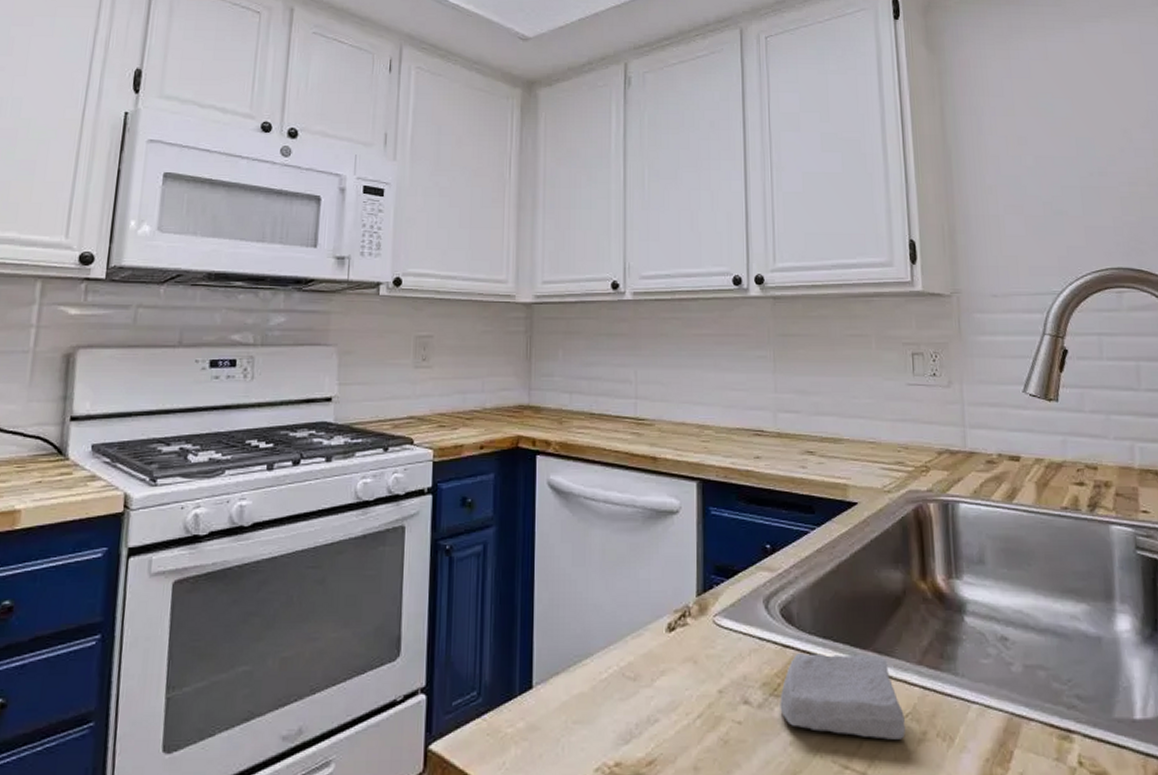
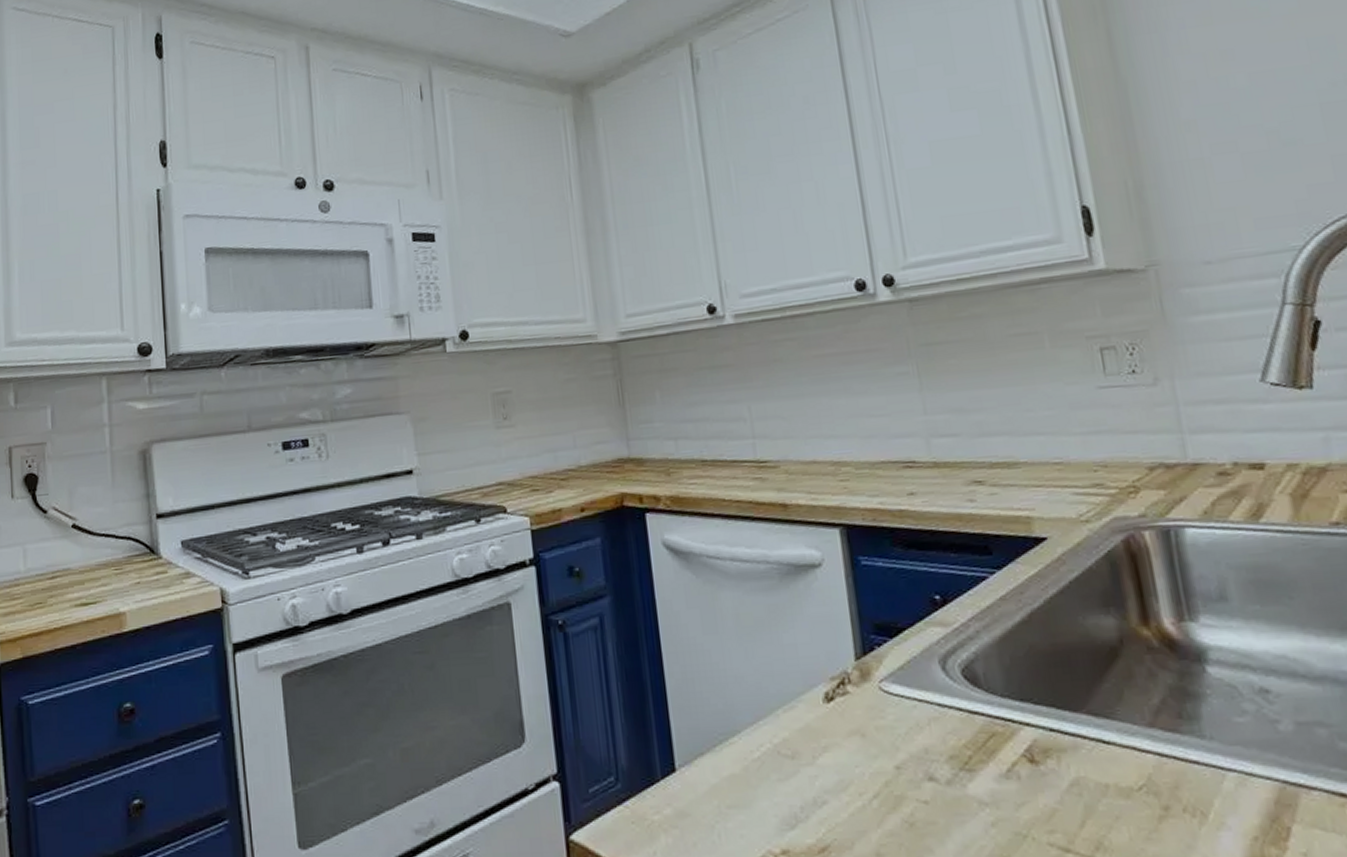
soap bar: present [780,652,906,740] -> none [972,718,1141,817]

